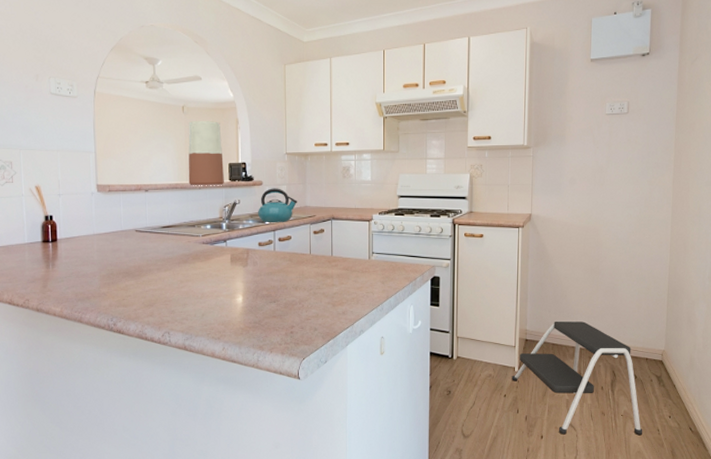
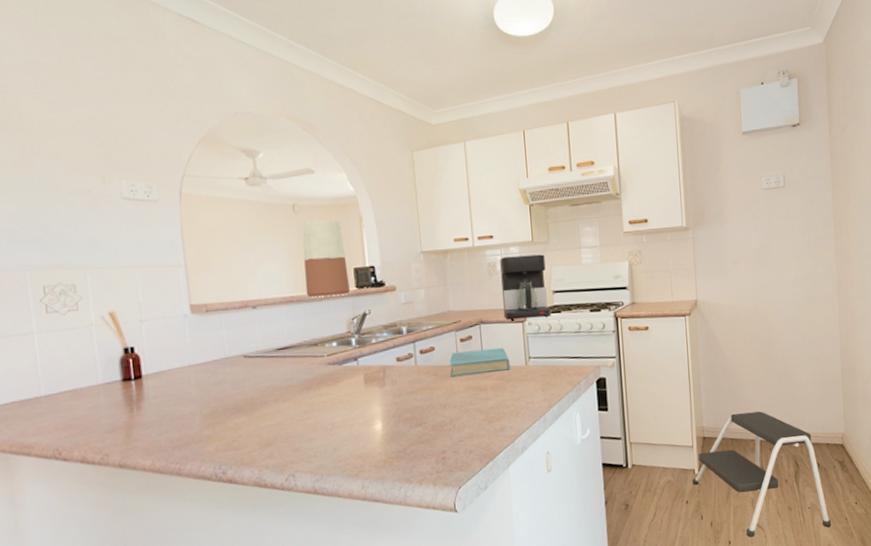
kettle: present [258,188,298,223] -> none [393,292,439,334]
book: none [303,242,355,264] -> present [449,348,510,377]
coffee maker: none [353,162,396,218] -> present [500,254,552,320]

